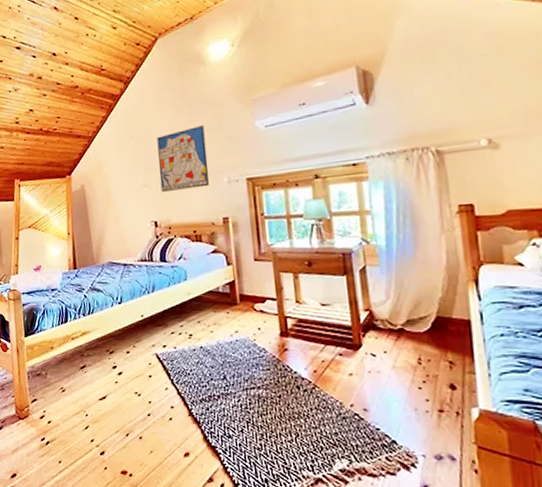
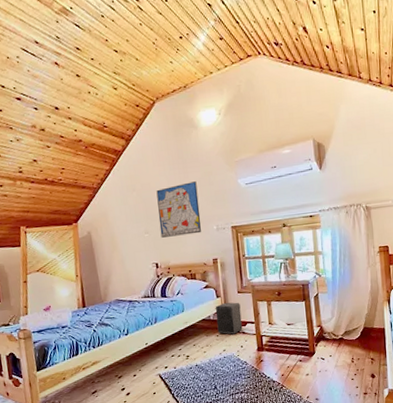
speaker: none [225,271,261,312] -> present [215,302,243,334]

